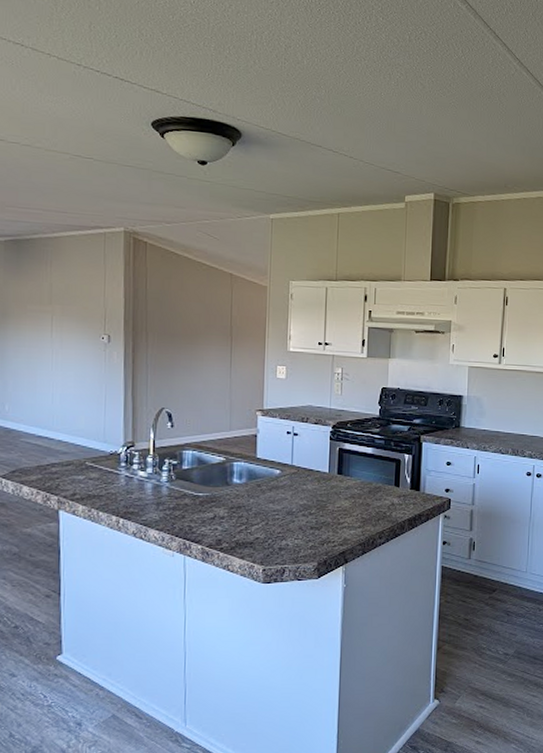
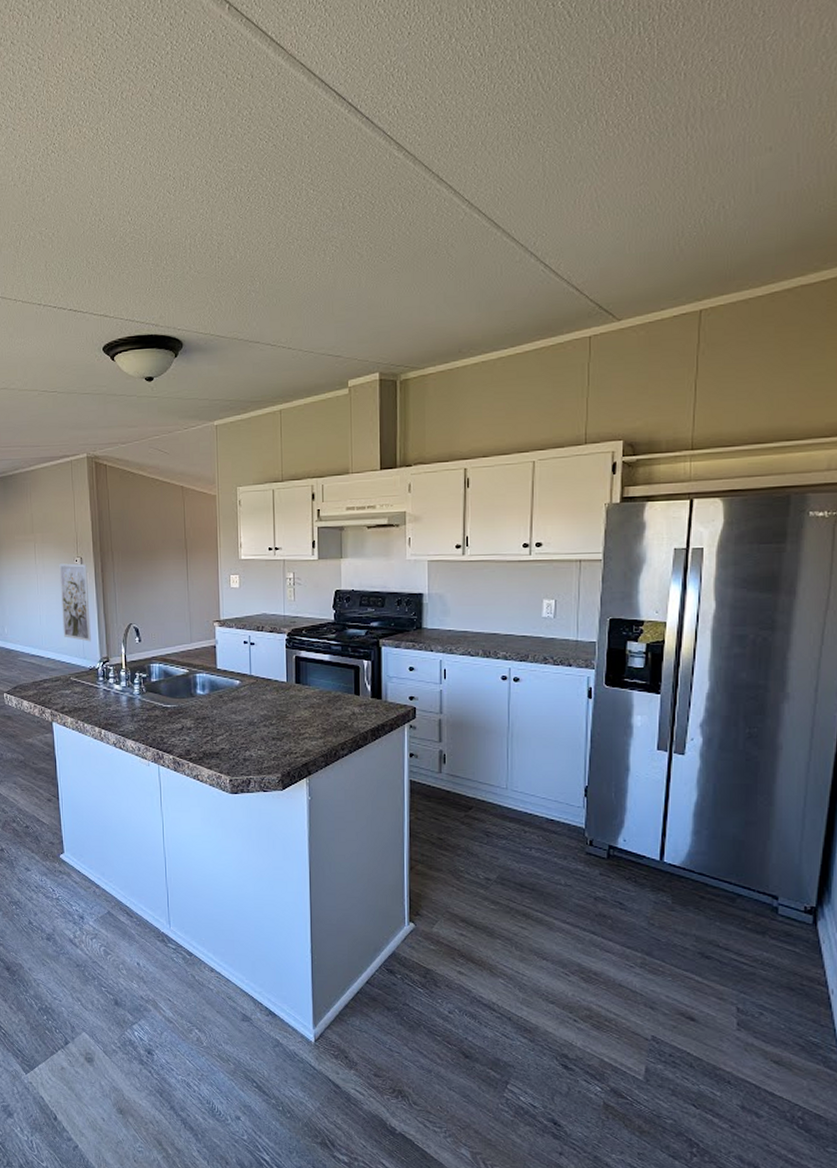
wall art: none [80,339,116,425] -> present [59,563,91,642]

